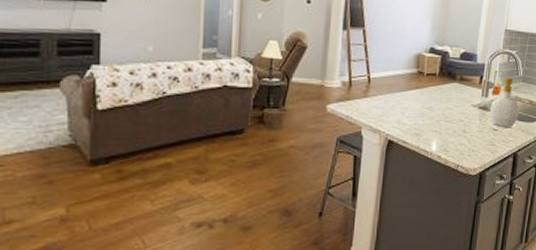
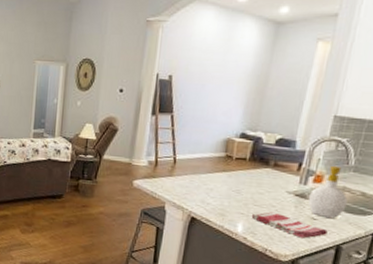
dish towel: none [443,127,506,150] -> present [251,212,328,239]

